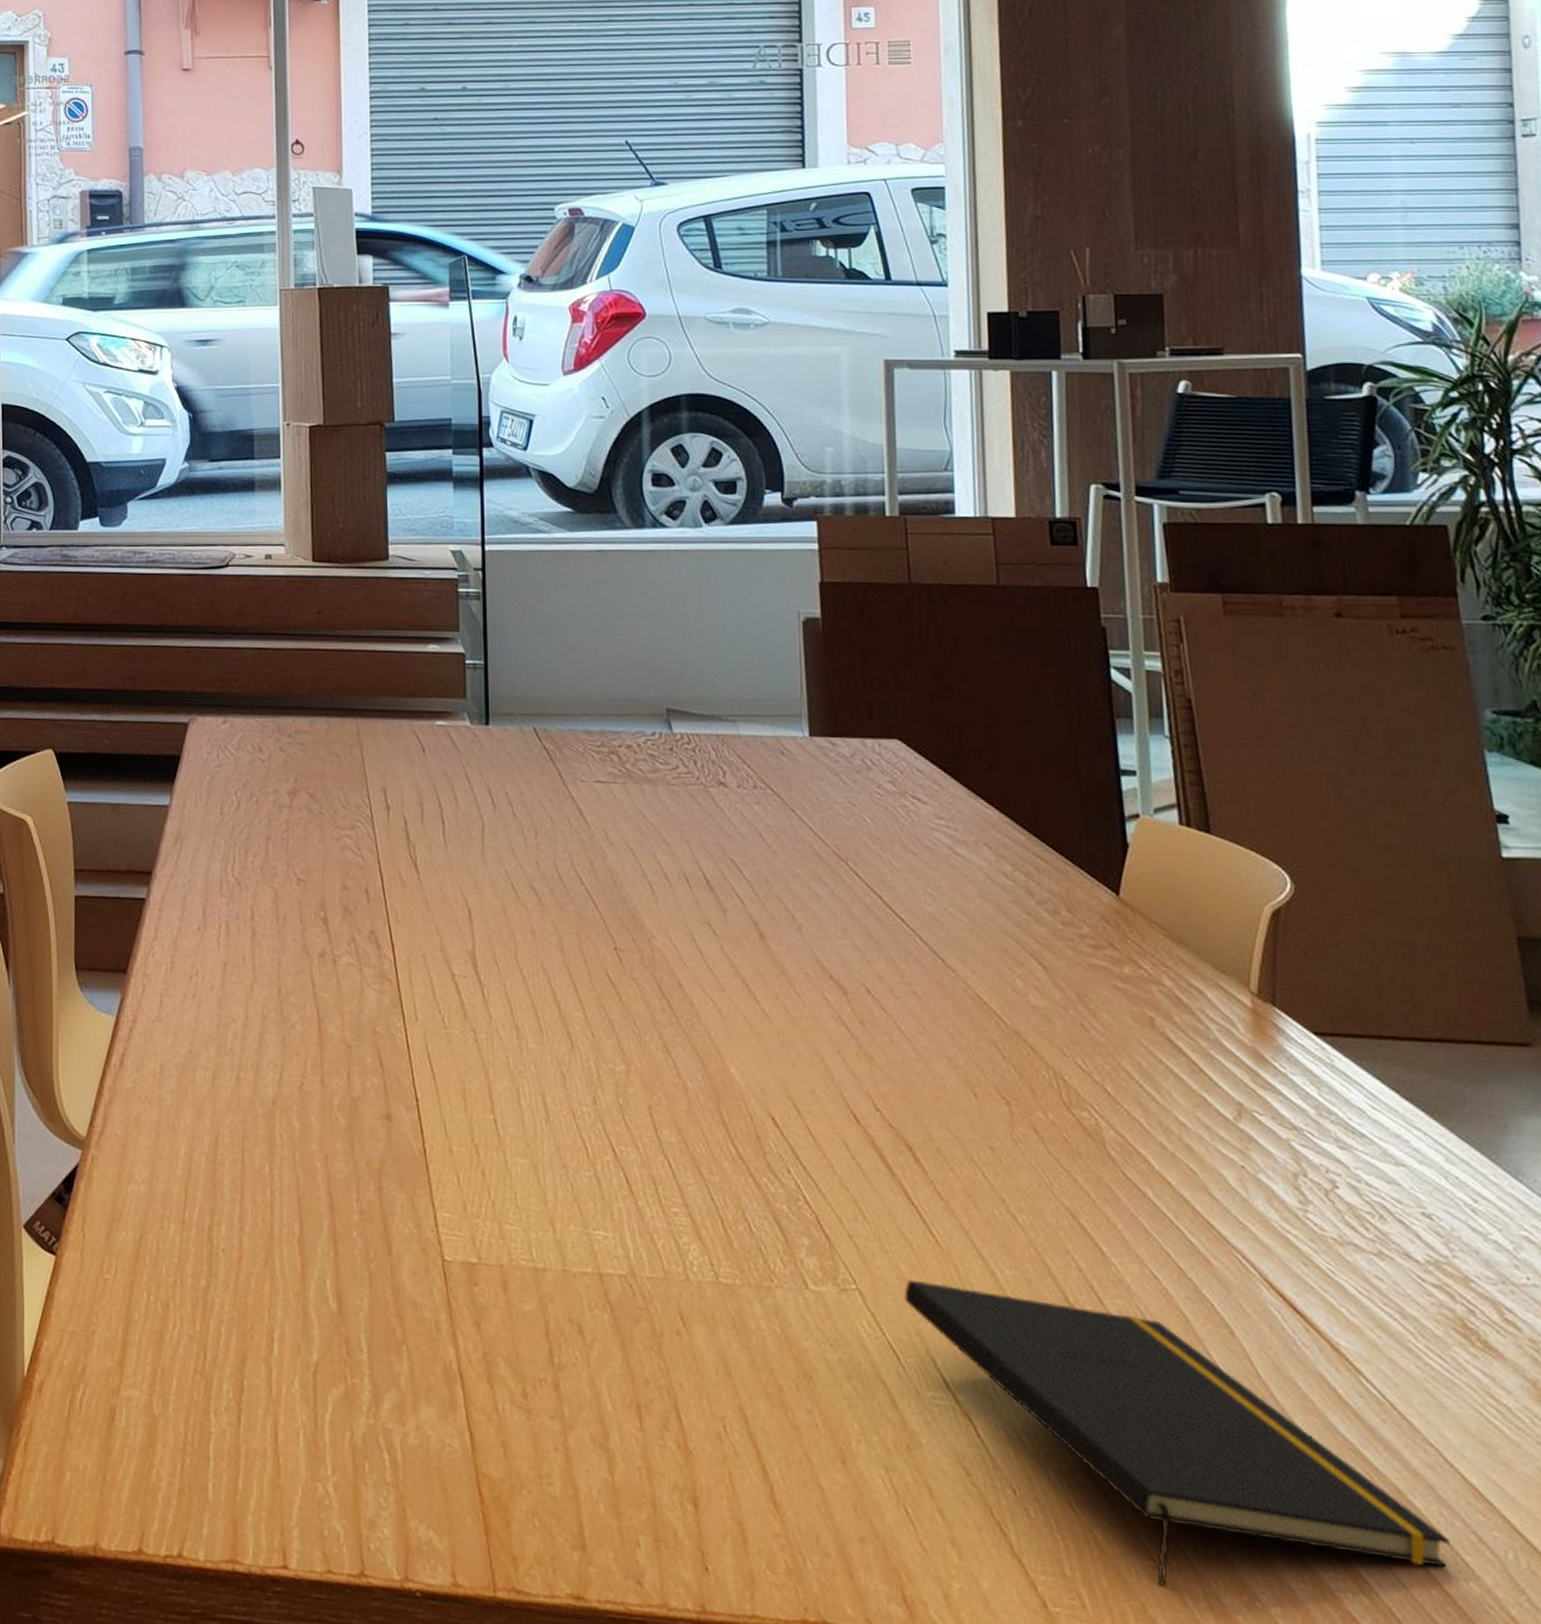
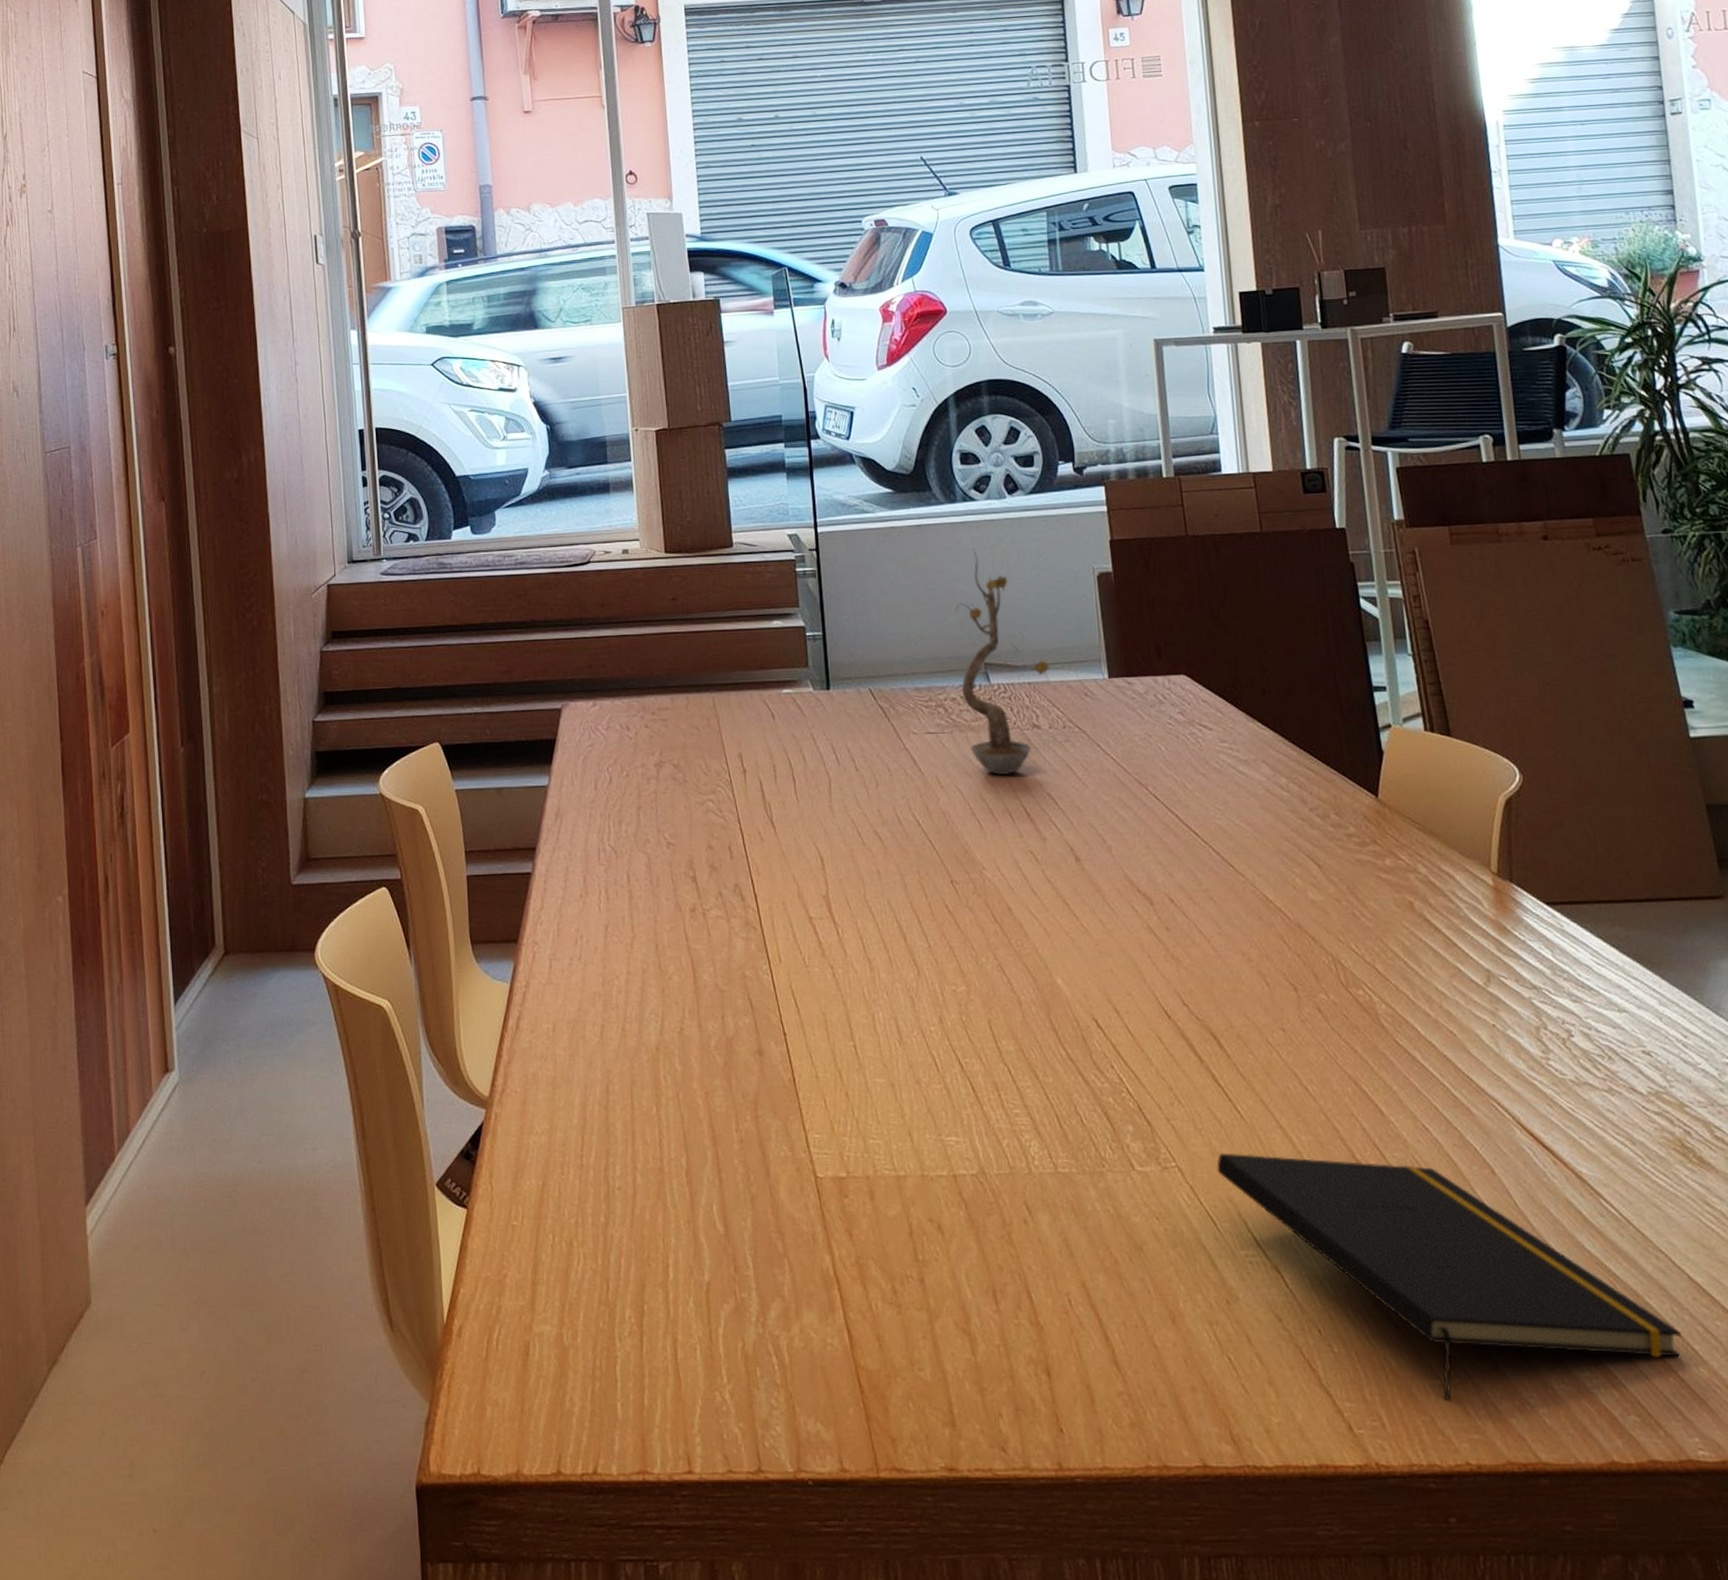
plant: none [636,581,742,835] -> present [955,549,1050,775]

